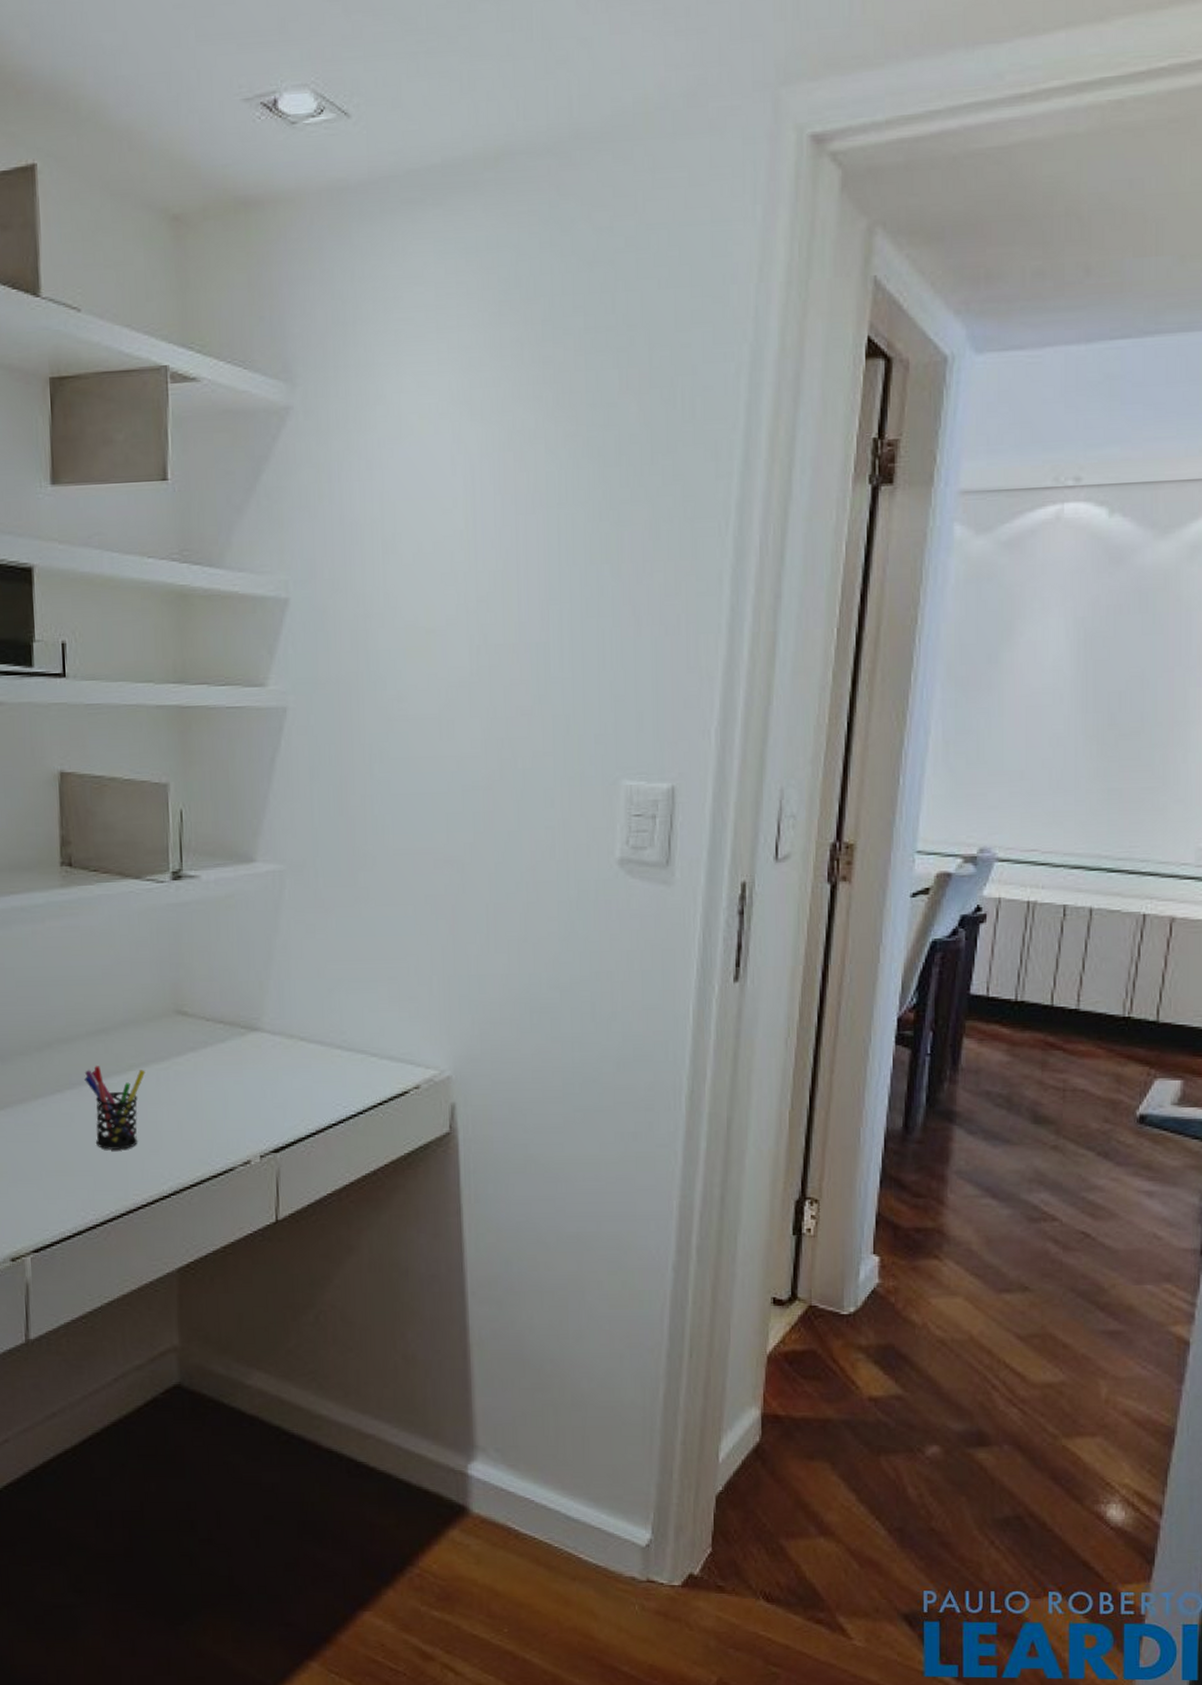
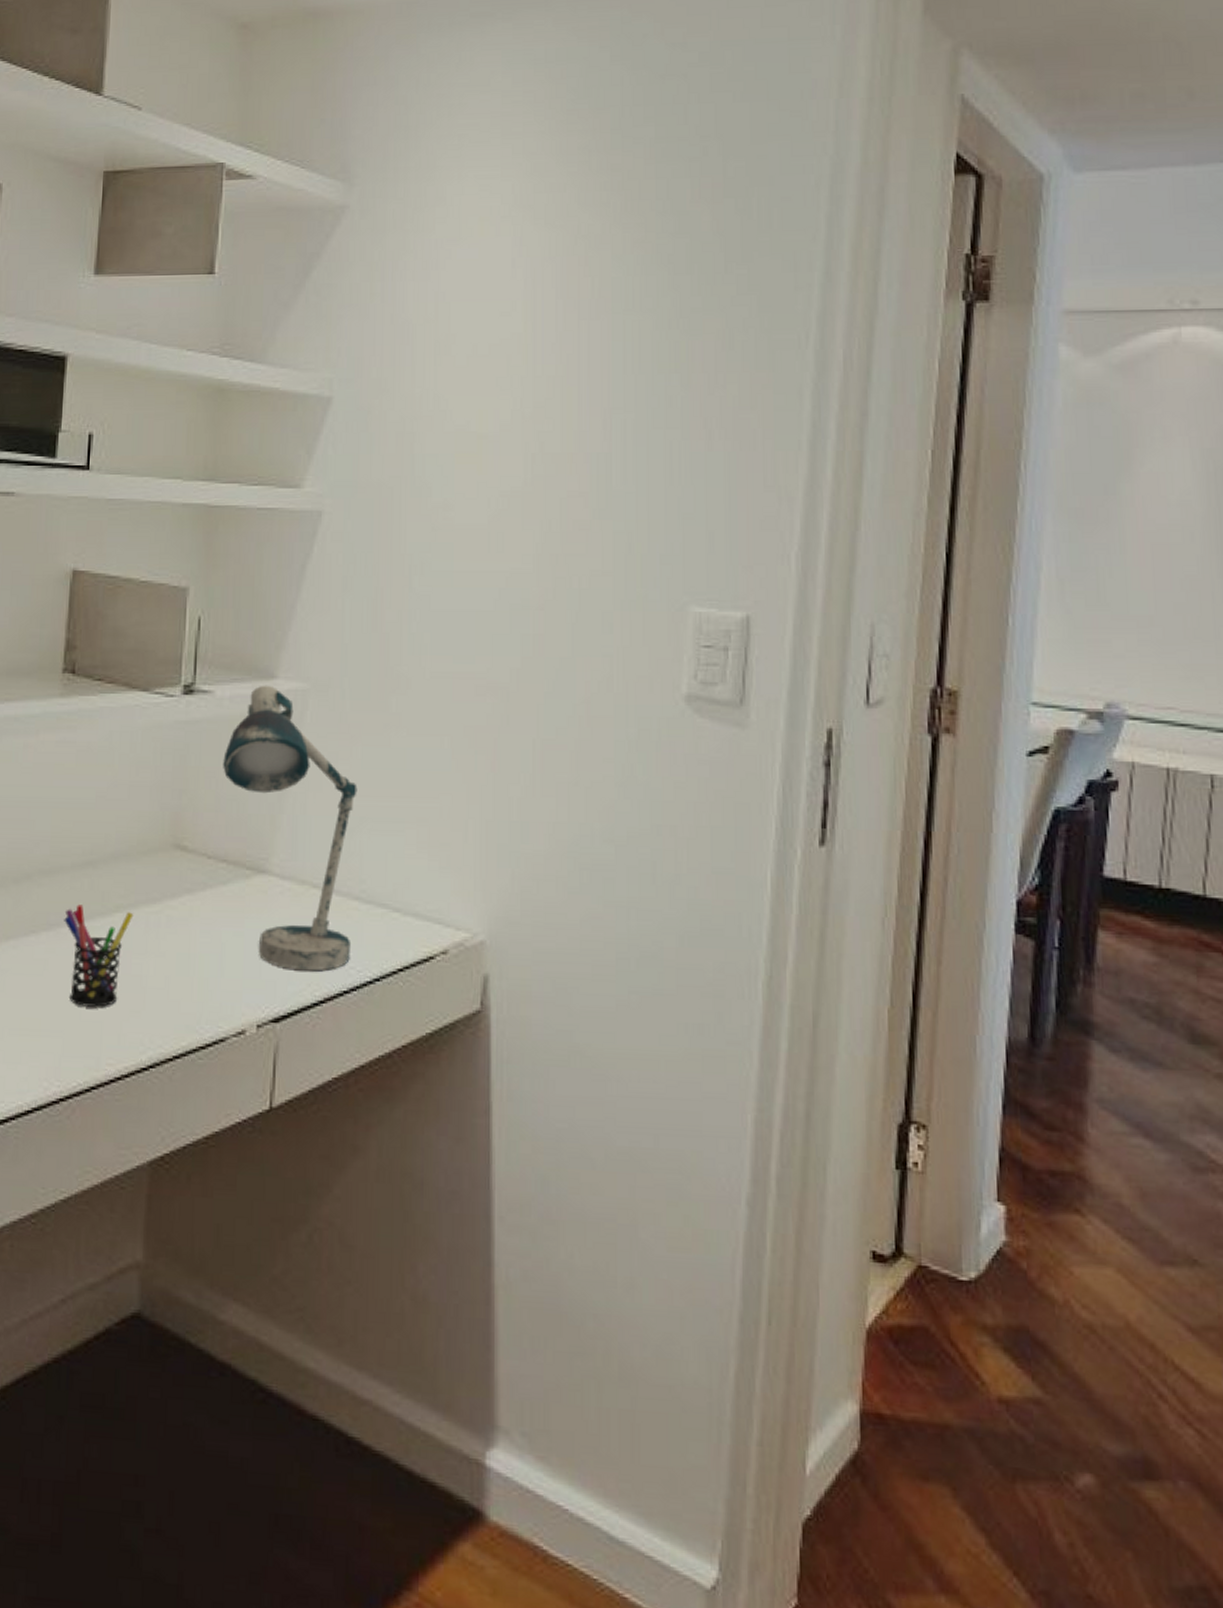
desk lamp: none [213,868,337,1110] -> present [223,685,357,971]

